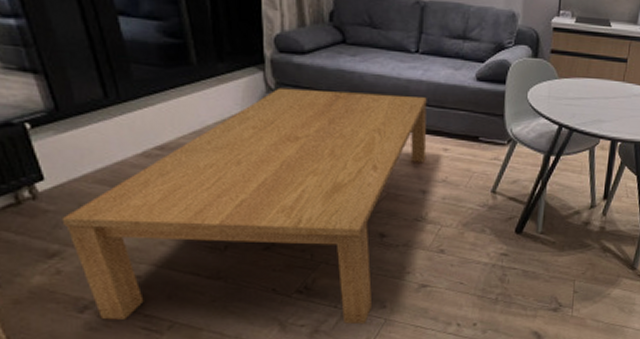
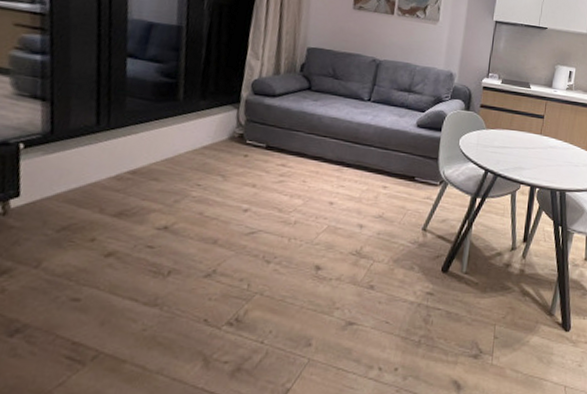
coffee table: present [61,87,427,325] -> none [22,124,373,364]

